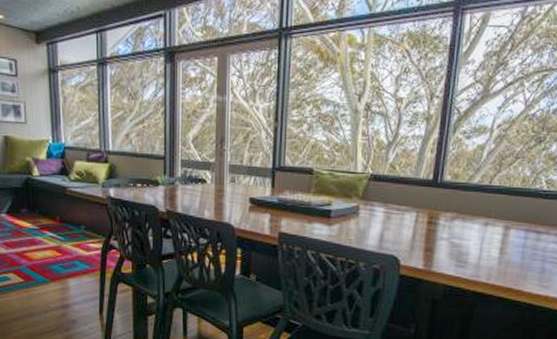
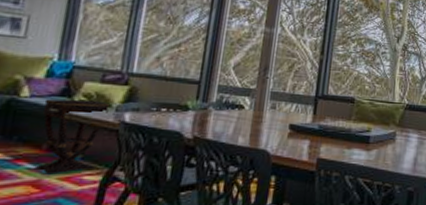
side table: none [50,177,97,241] -> present [33,99,110,173]

